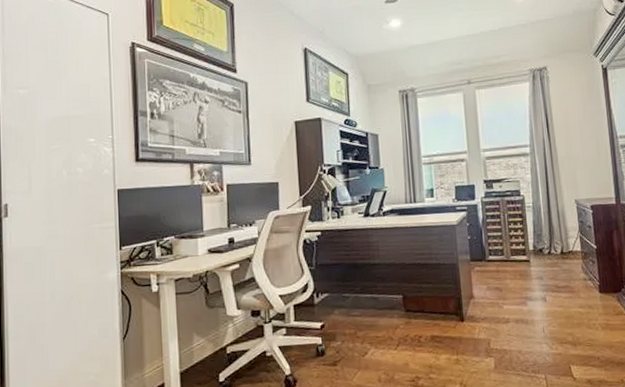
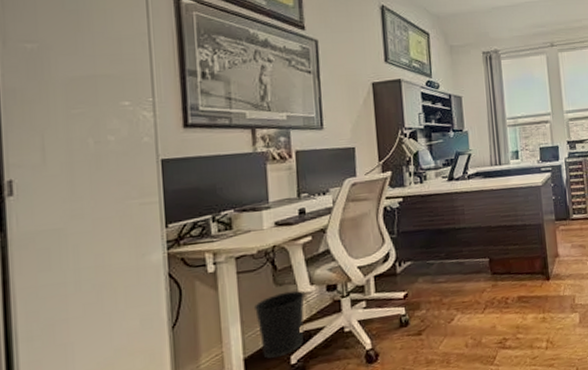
wastebasket: none [190,313,232,375] -> present [255,290,305,359]

